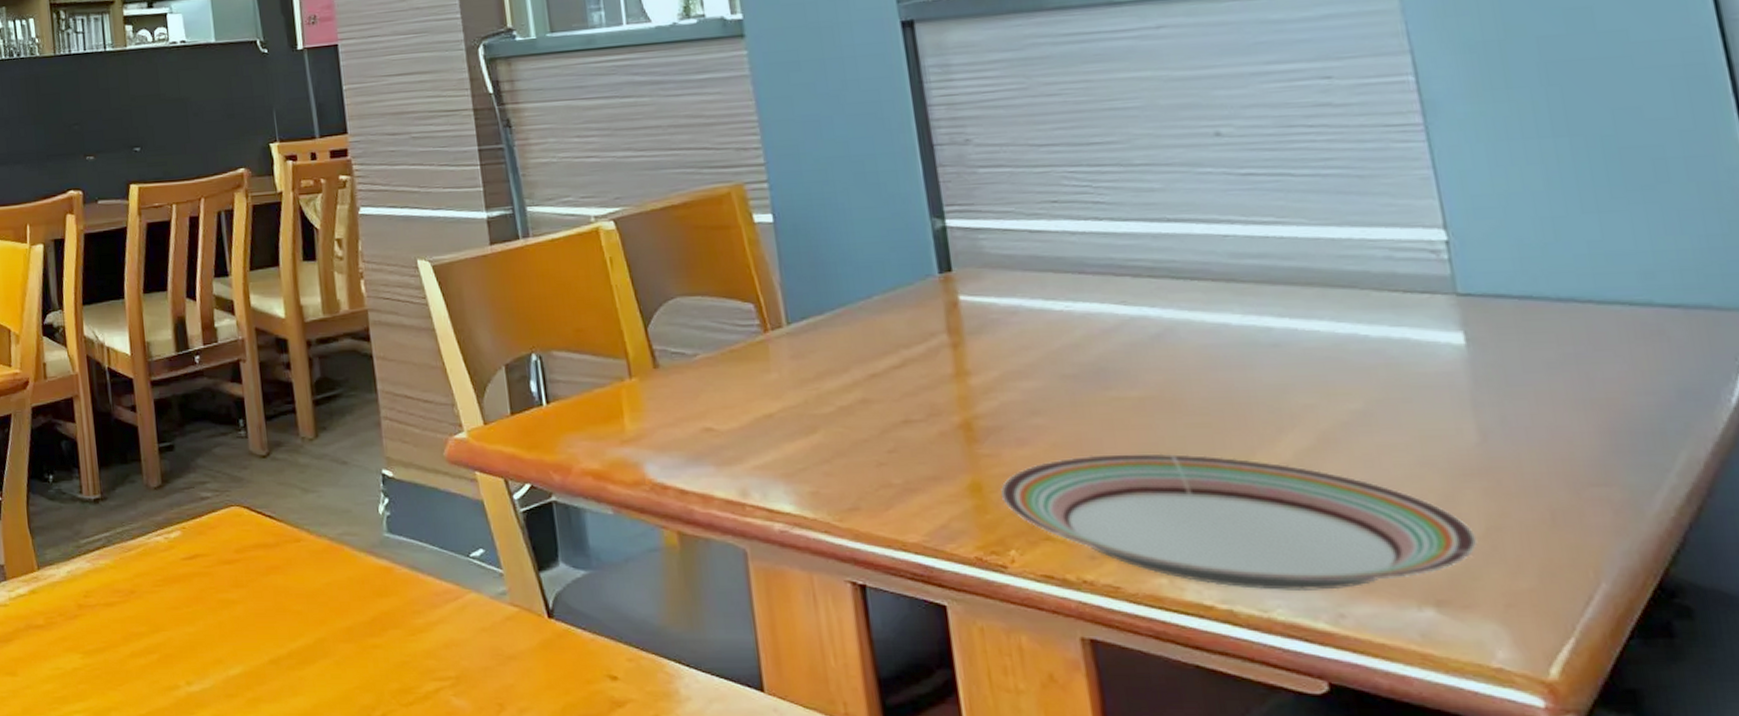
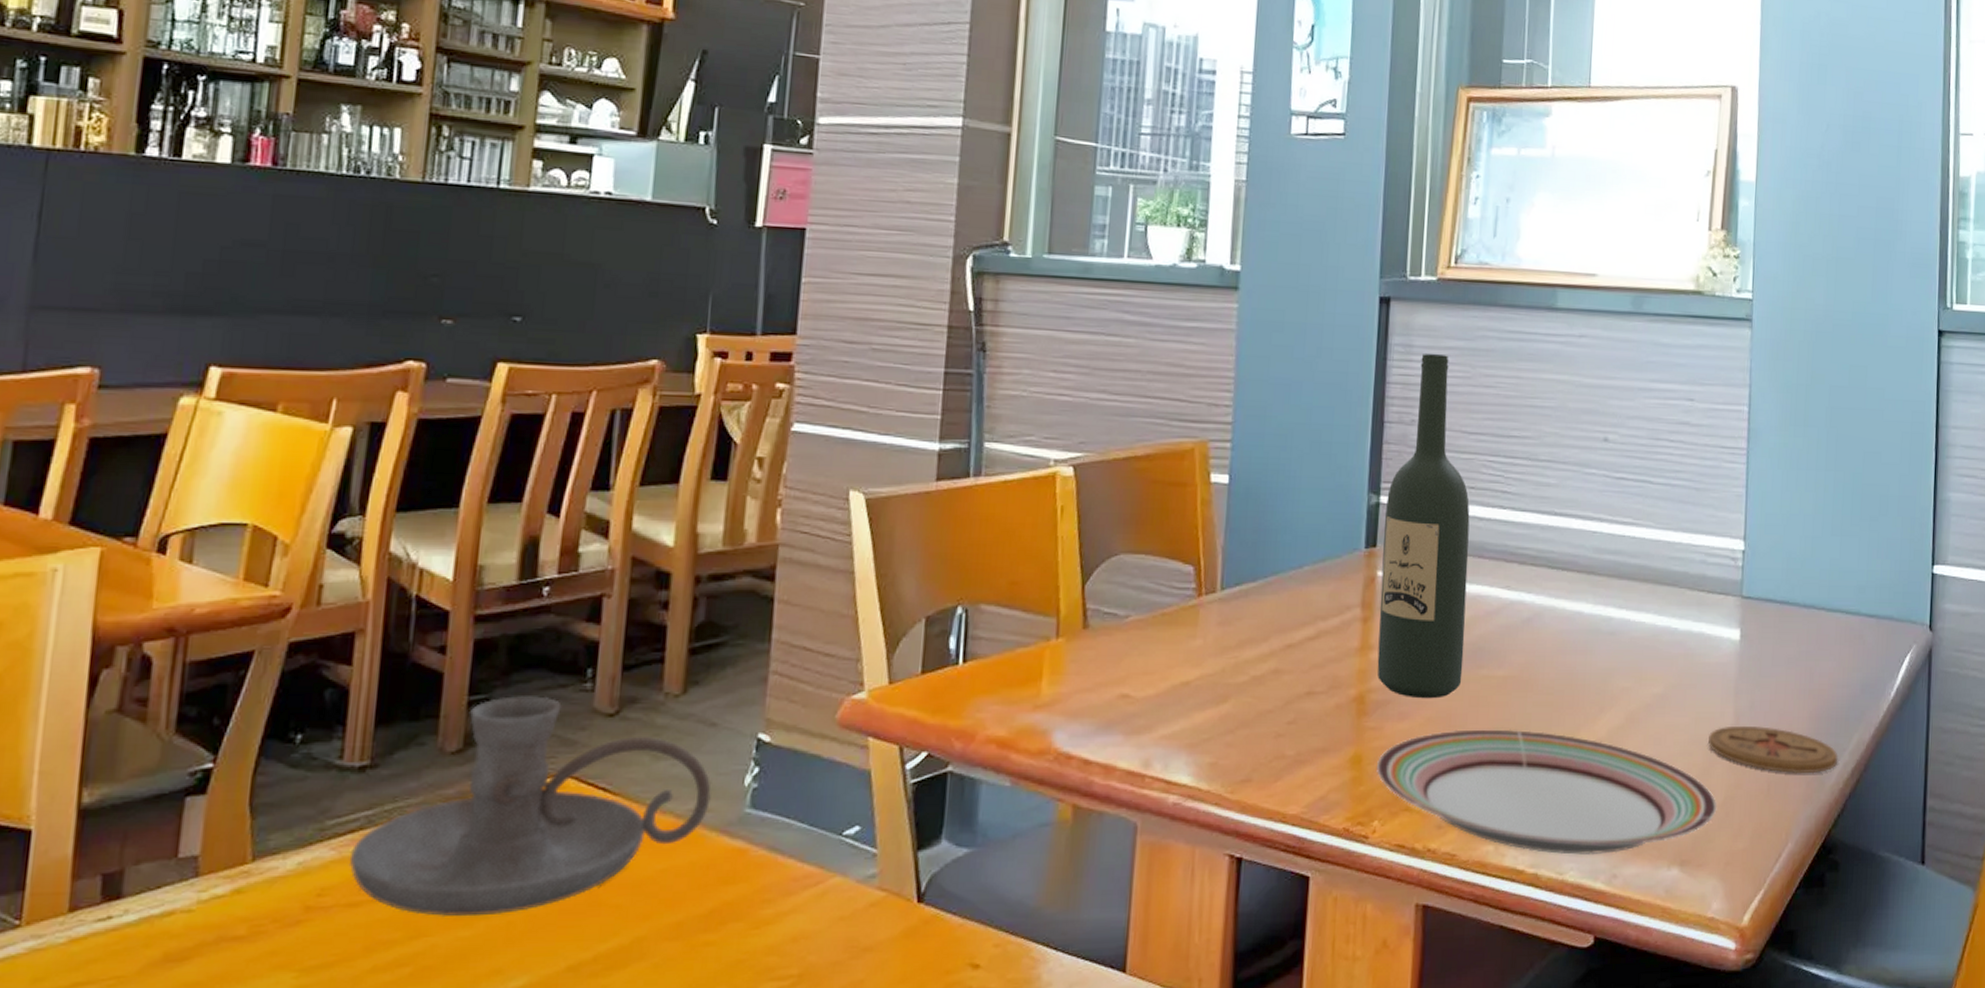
candle holder: none [100,442,355,617] -> present [348,696,712,918]
wine bottle: none [953,69,1087,424] -> present [1377,354,1470,699]
coaster: none [1444,443,1660,501] -> present [1707,725,1838,774]

